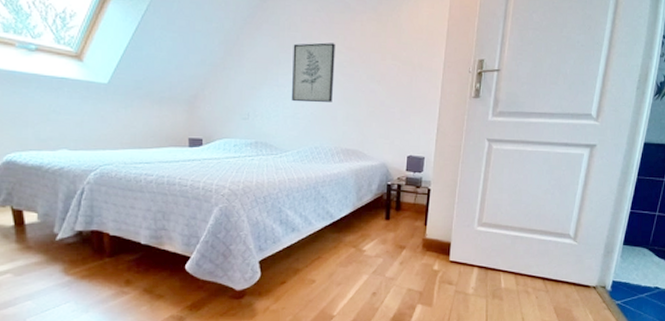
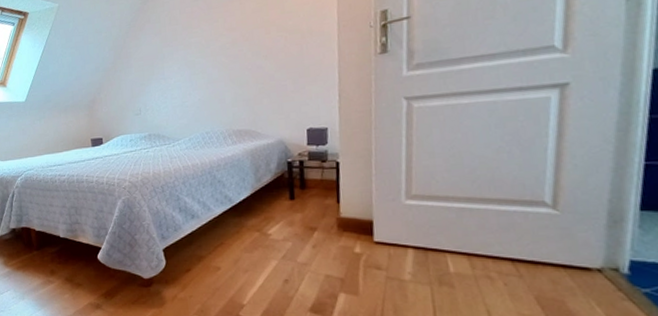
wall art: present [292,42,335,103] -> none [175,27,219,91]

